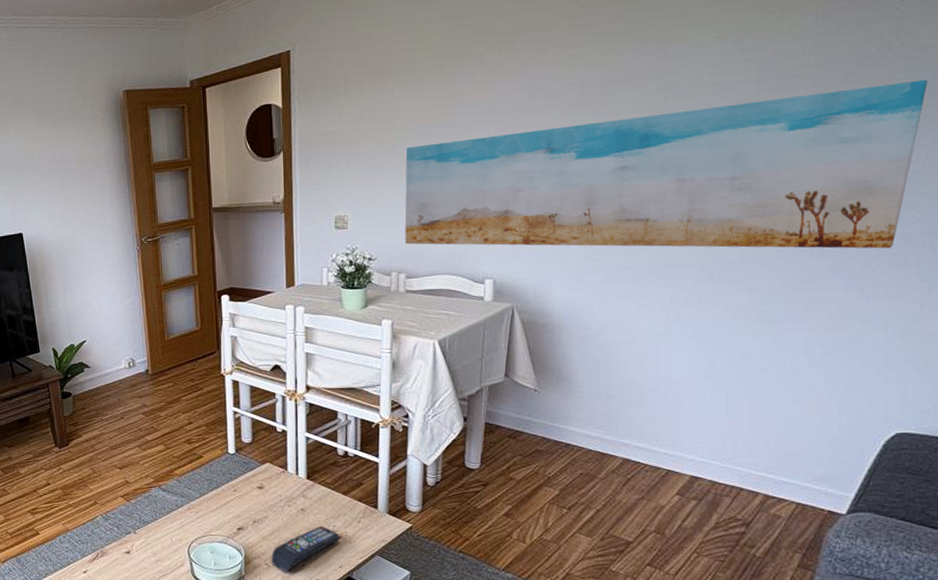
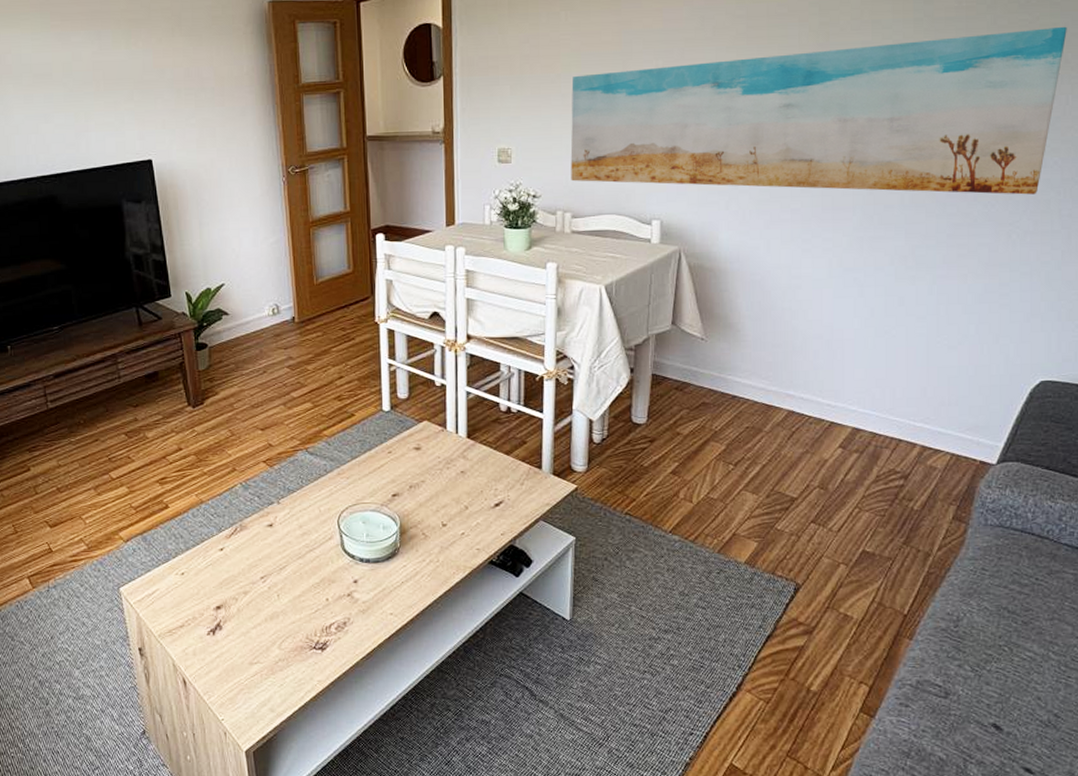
remote control: present [271,526,340,571] -> none [429,489,502,541]

